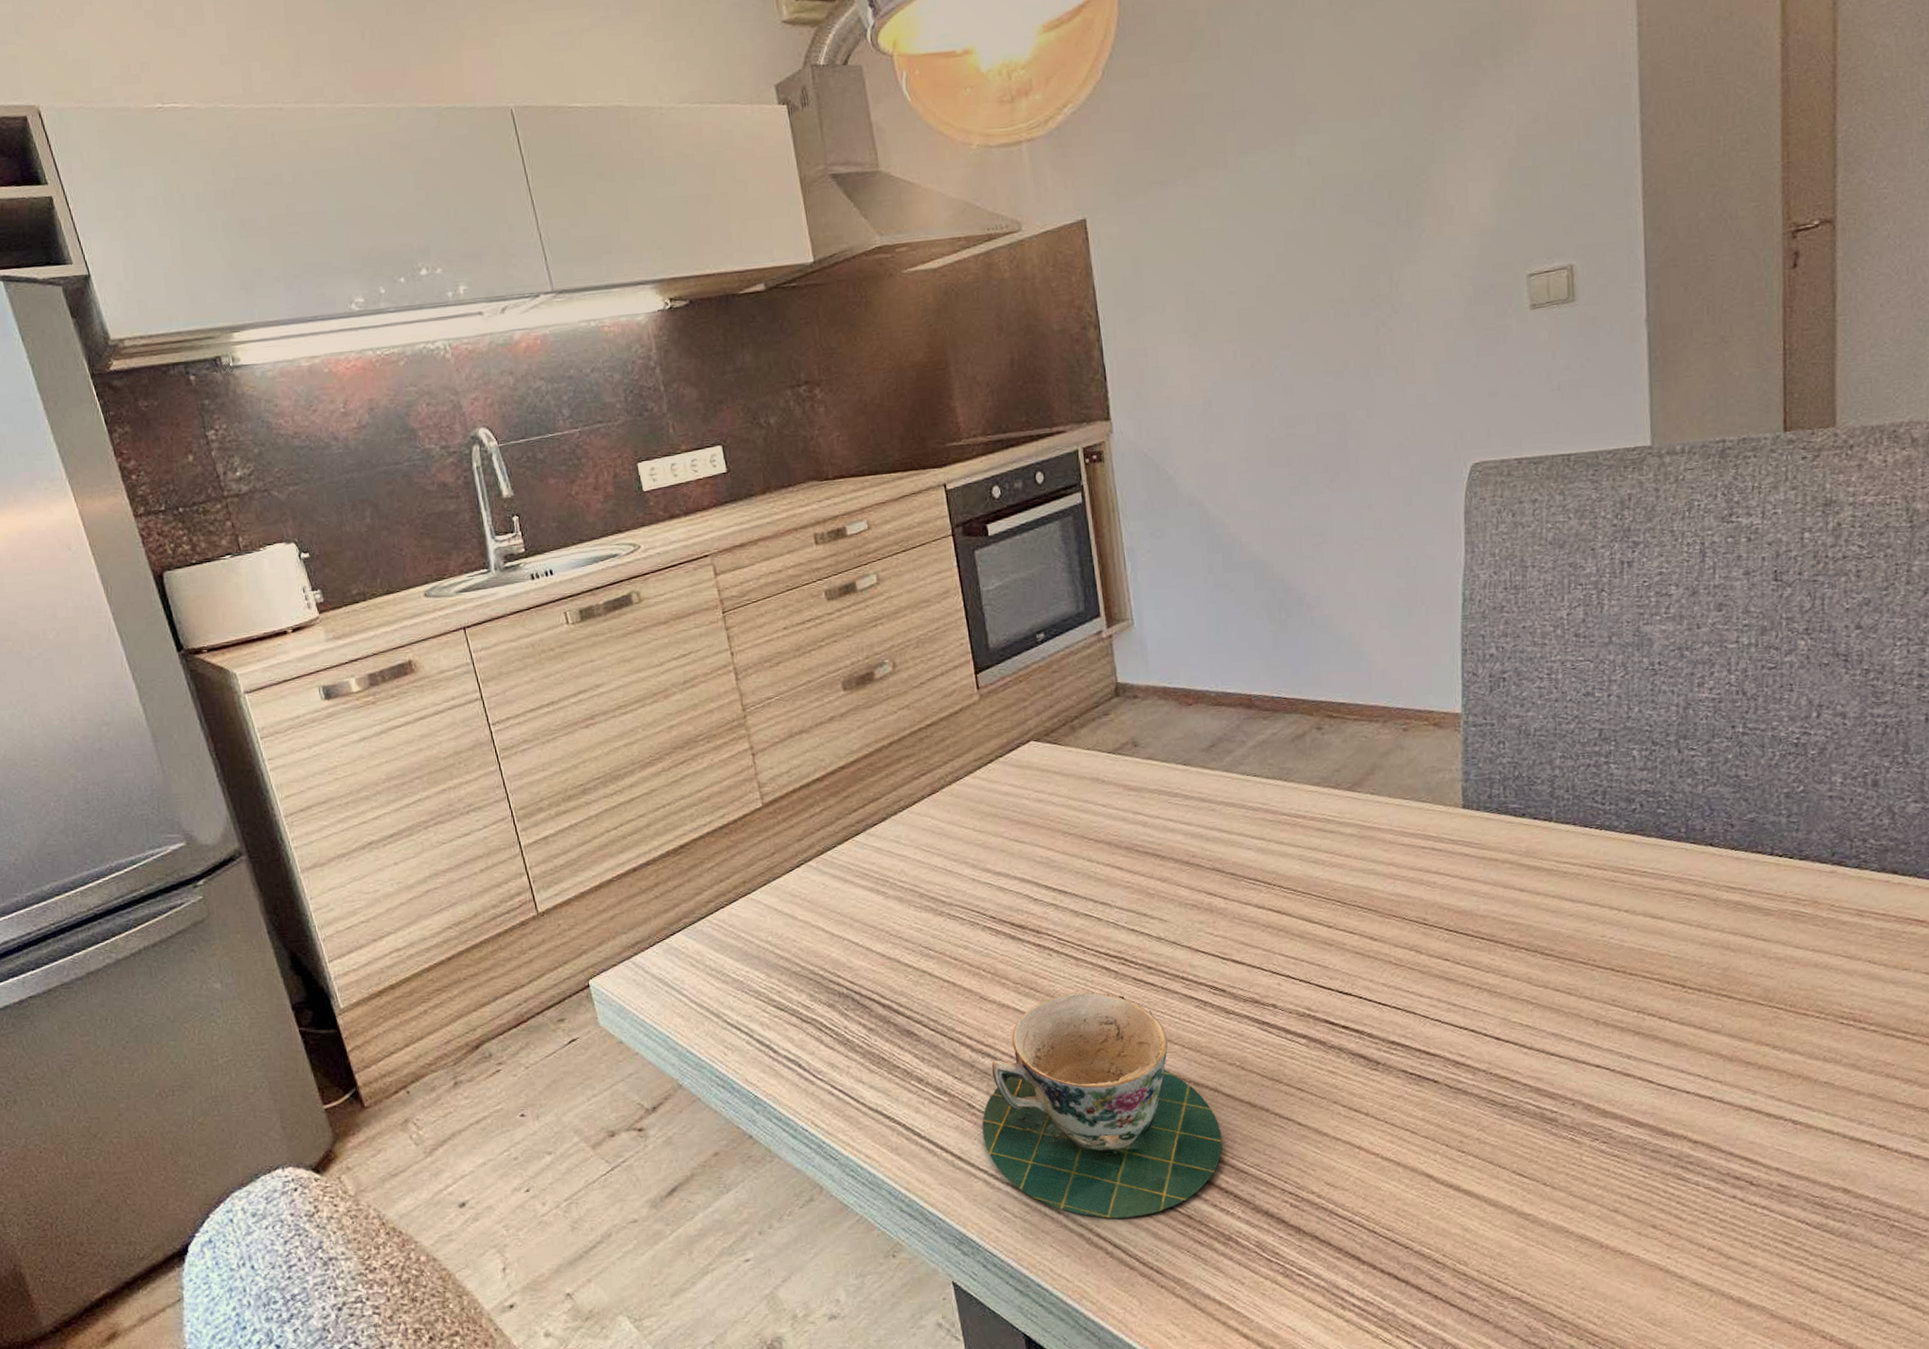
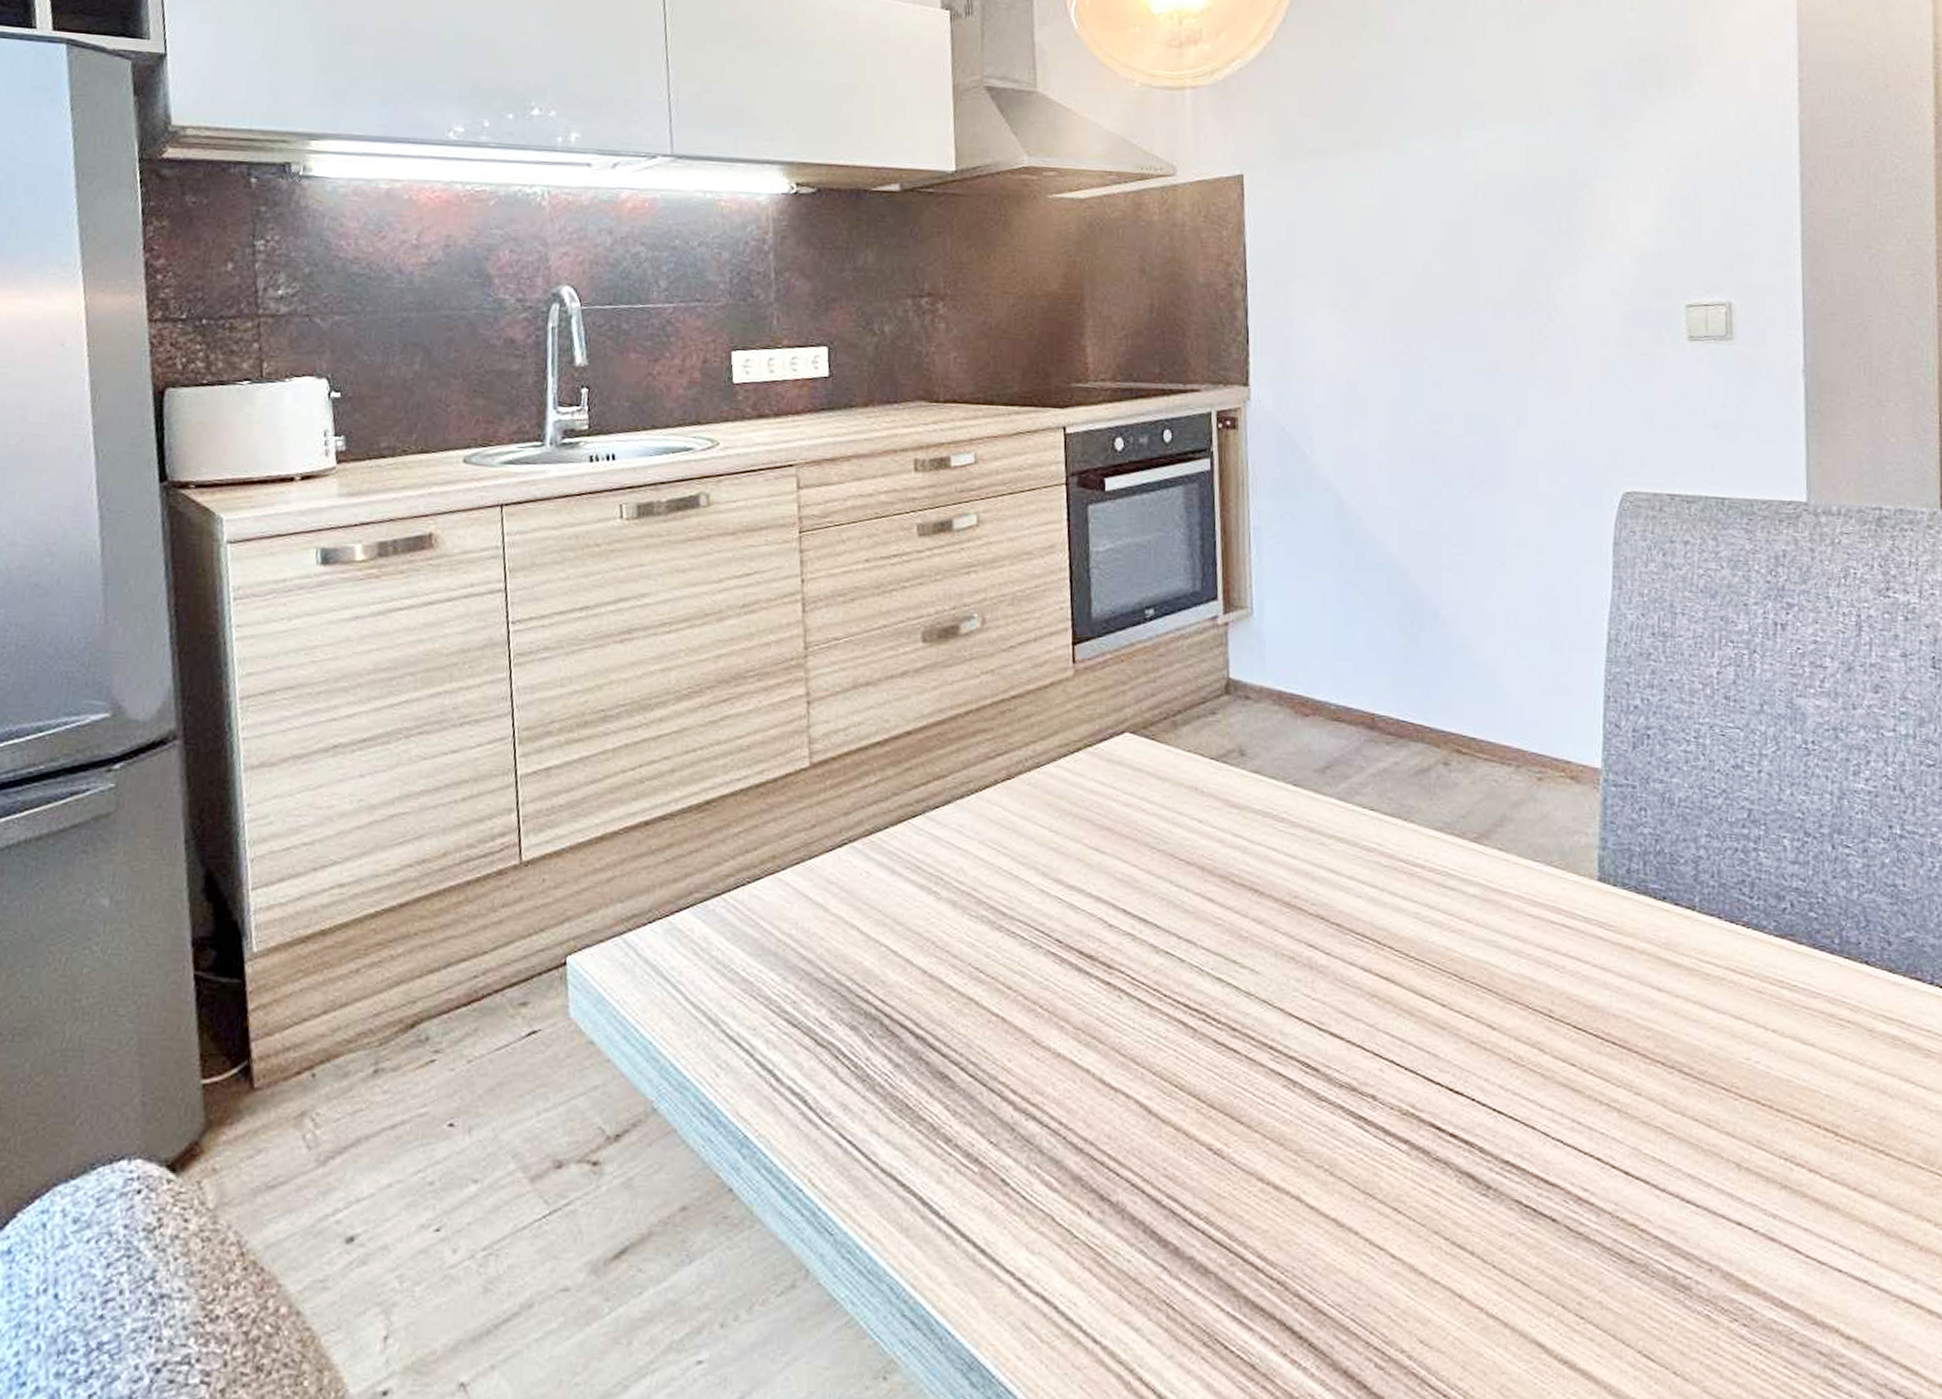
teacup: present [982,991,1223,1219] -> none [1014,1049,1300,1359]

